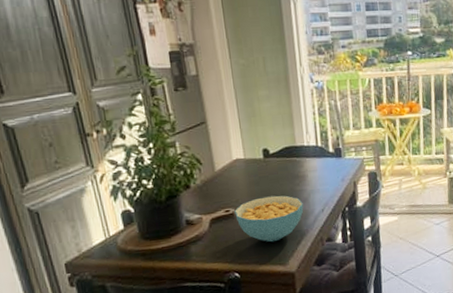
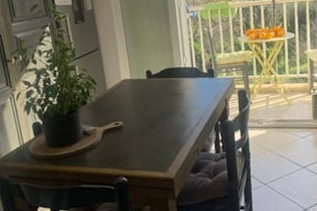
cereal bowl: present [234,195,304,242] -> none [123,110,181,152]

